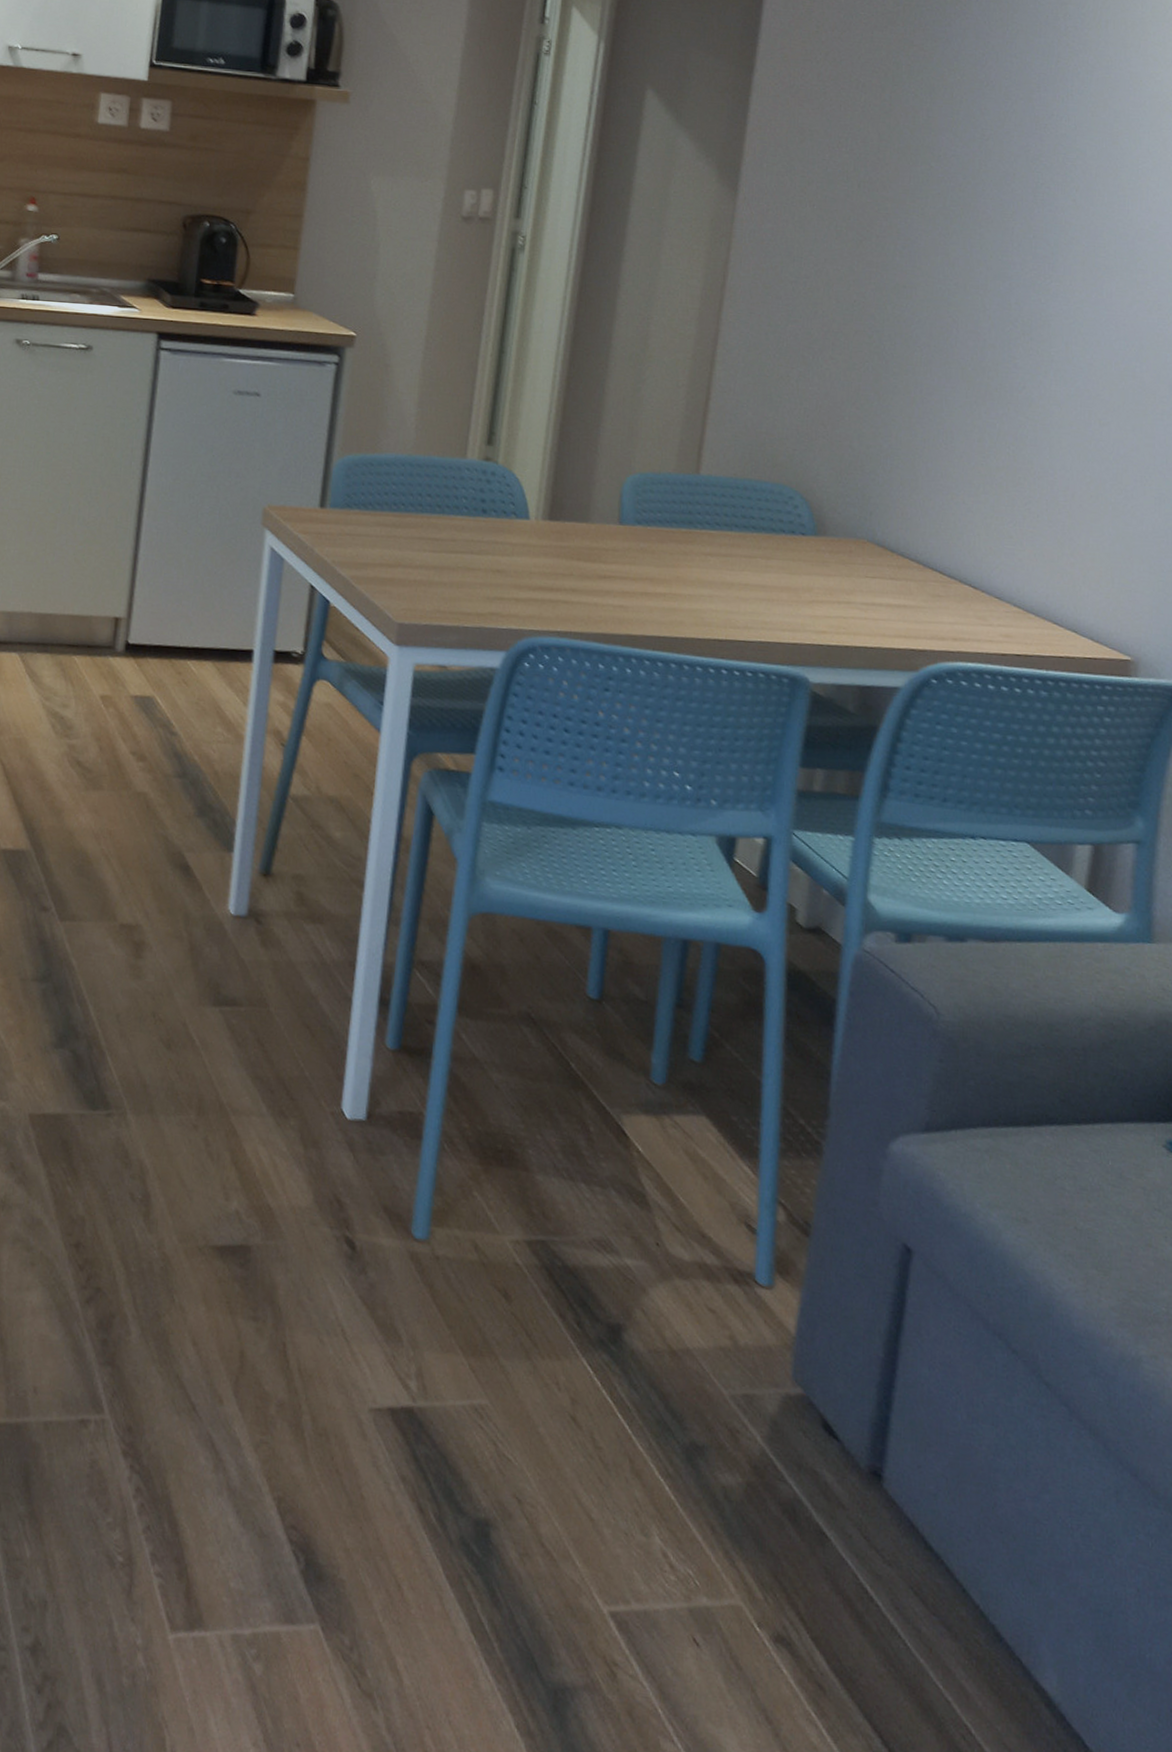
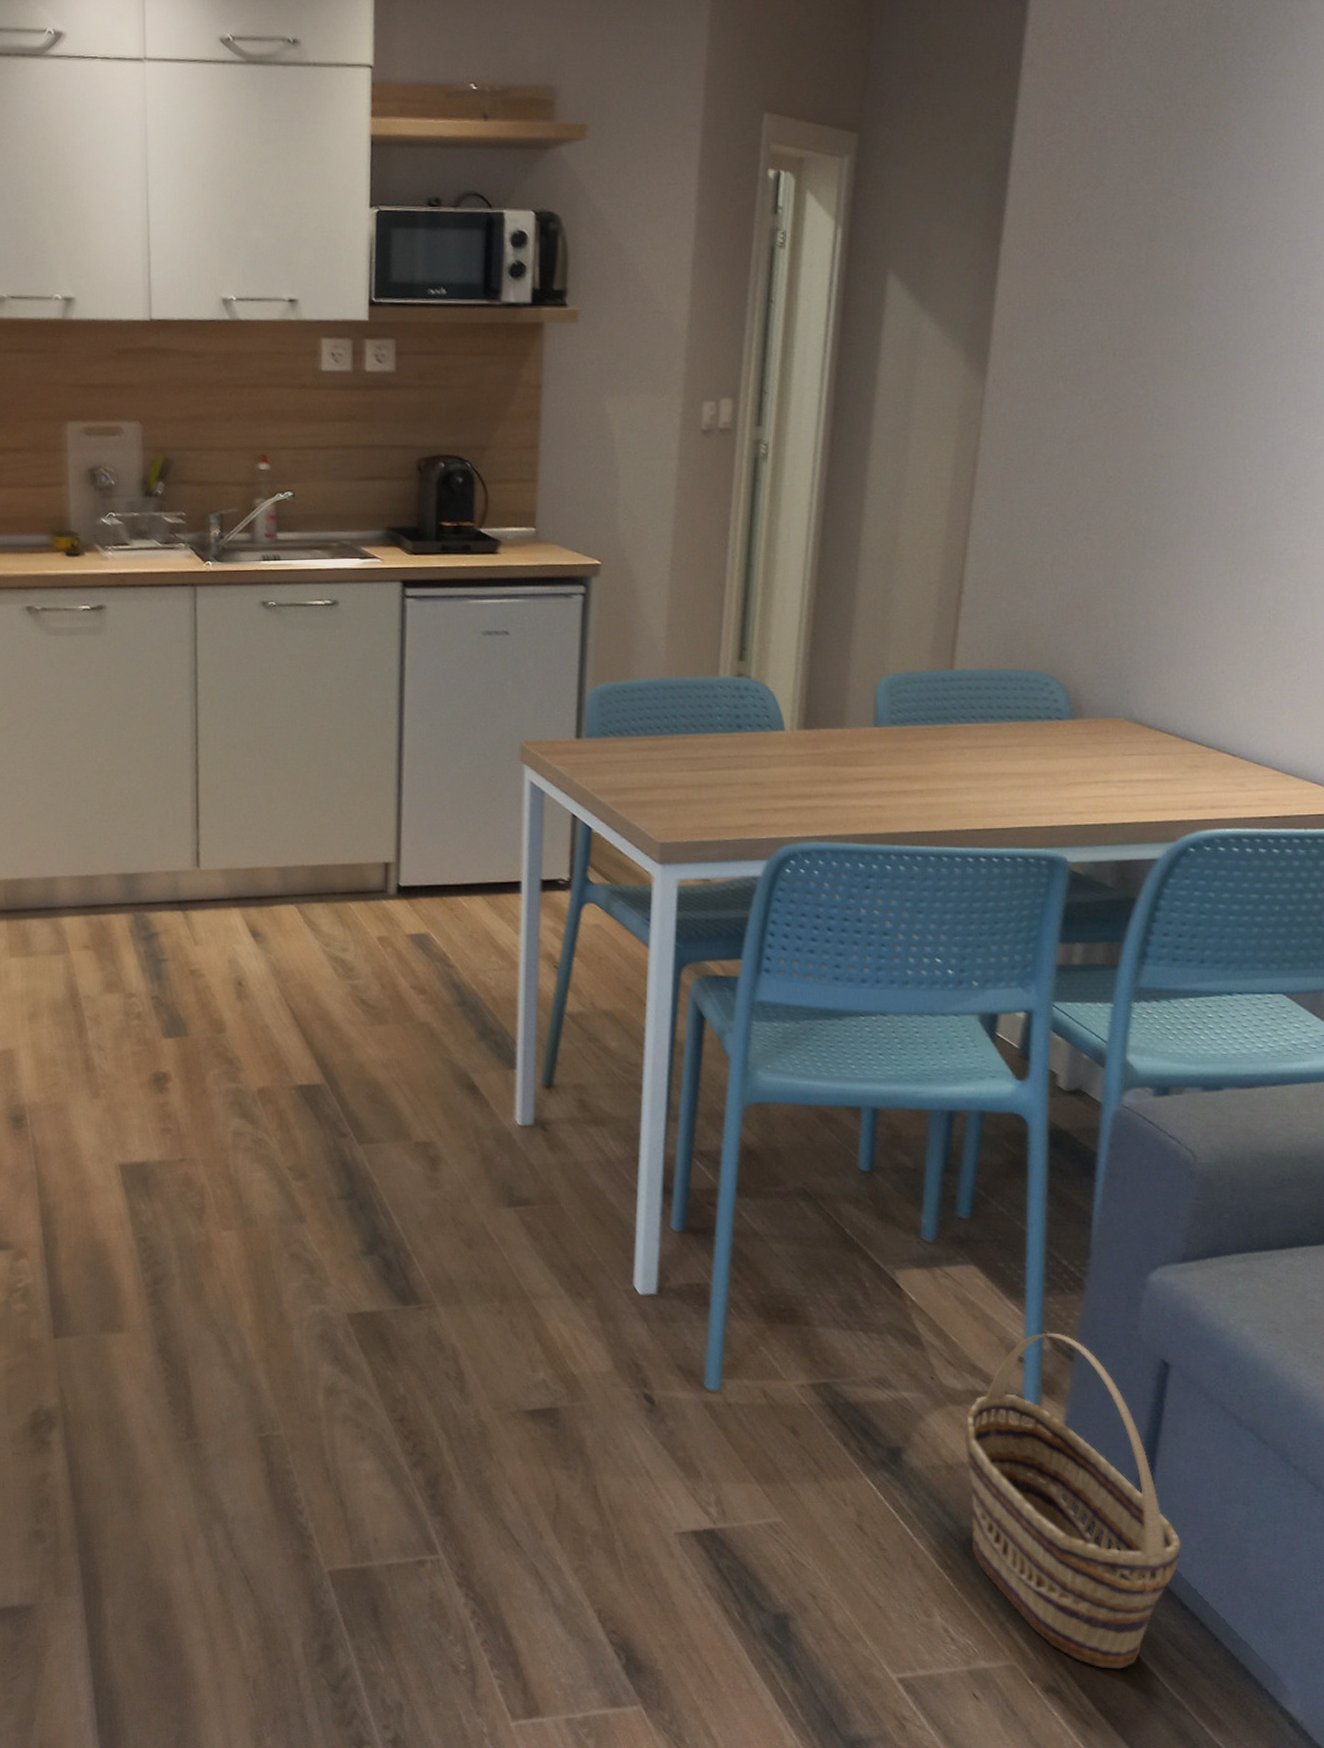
basket: none [690,1201,926,1620] -> present [964,1332,1182,1670]

